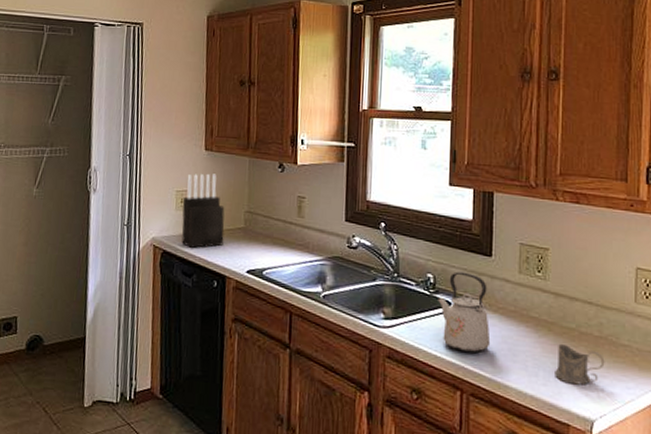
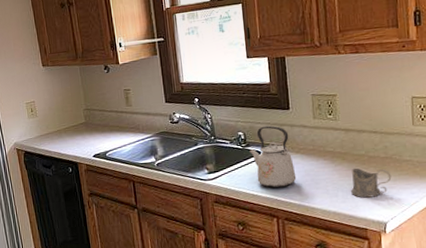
knife block: present [181,173,225,248] -> none [32,84,71,146]

